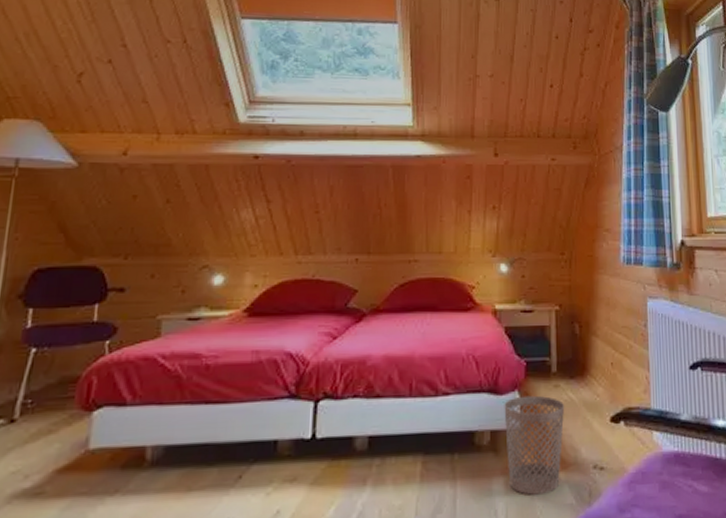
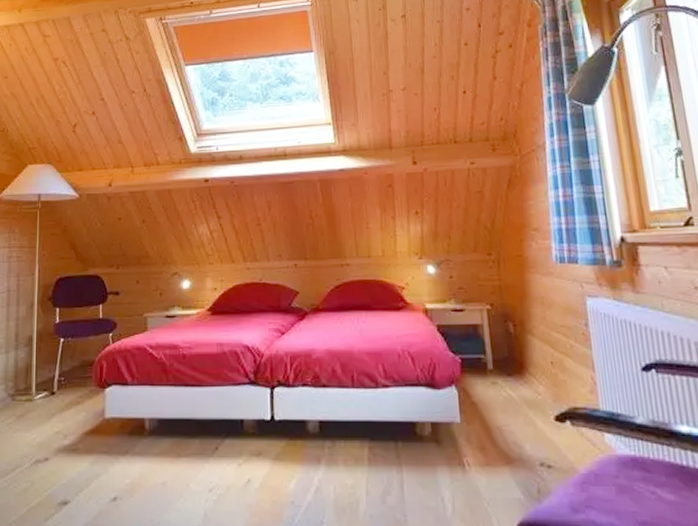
wastebasket: present [504,395,565,495] -> none [442,391,506,487]

